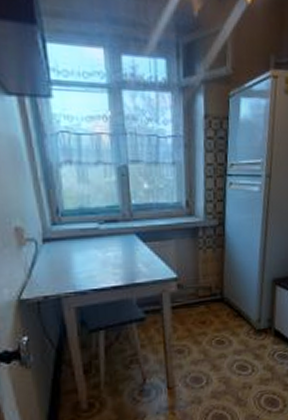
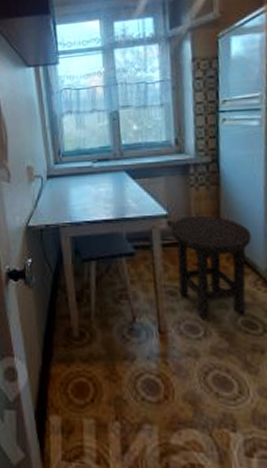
stool: none [180,276,248,371] -> present [171,215,252,320]

